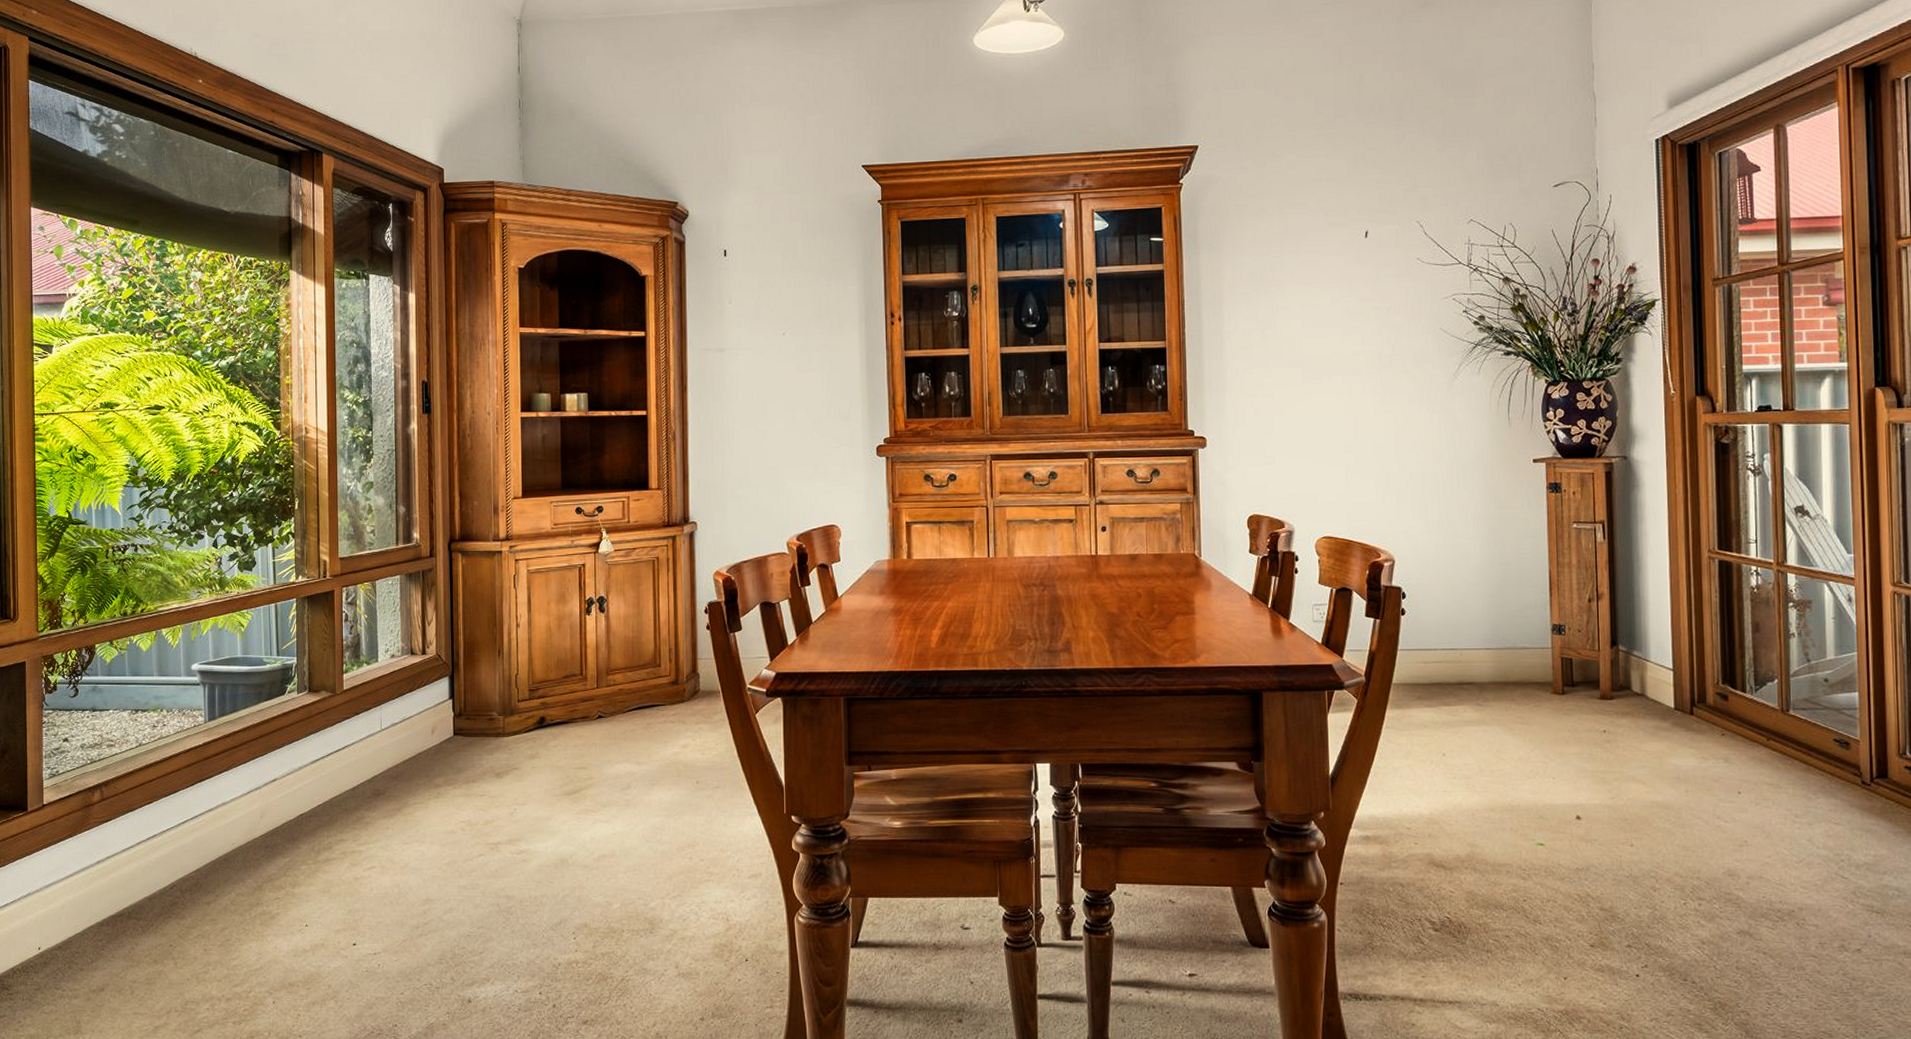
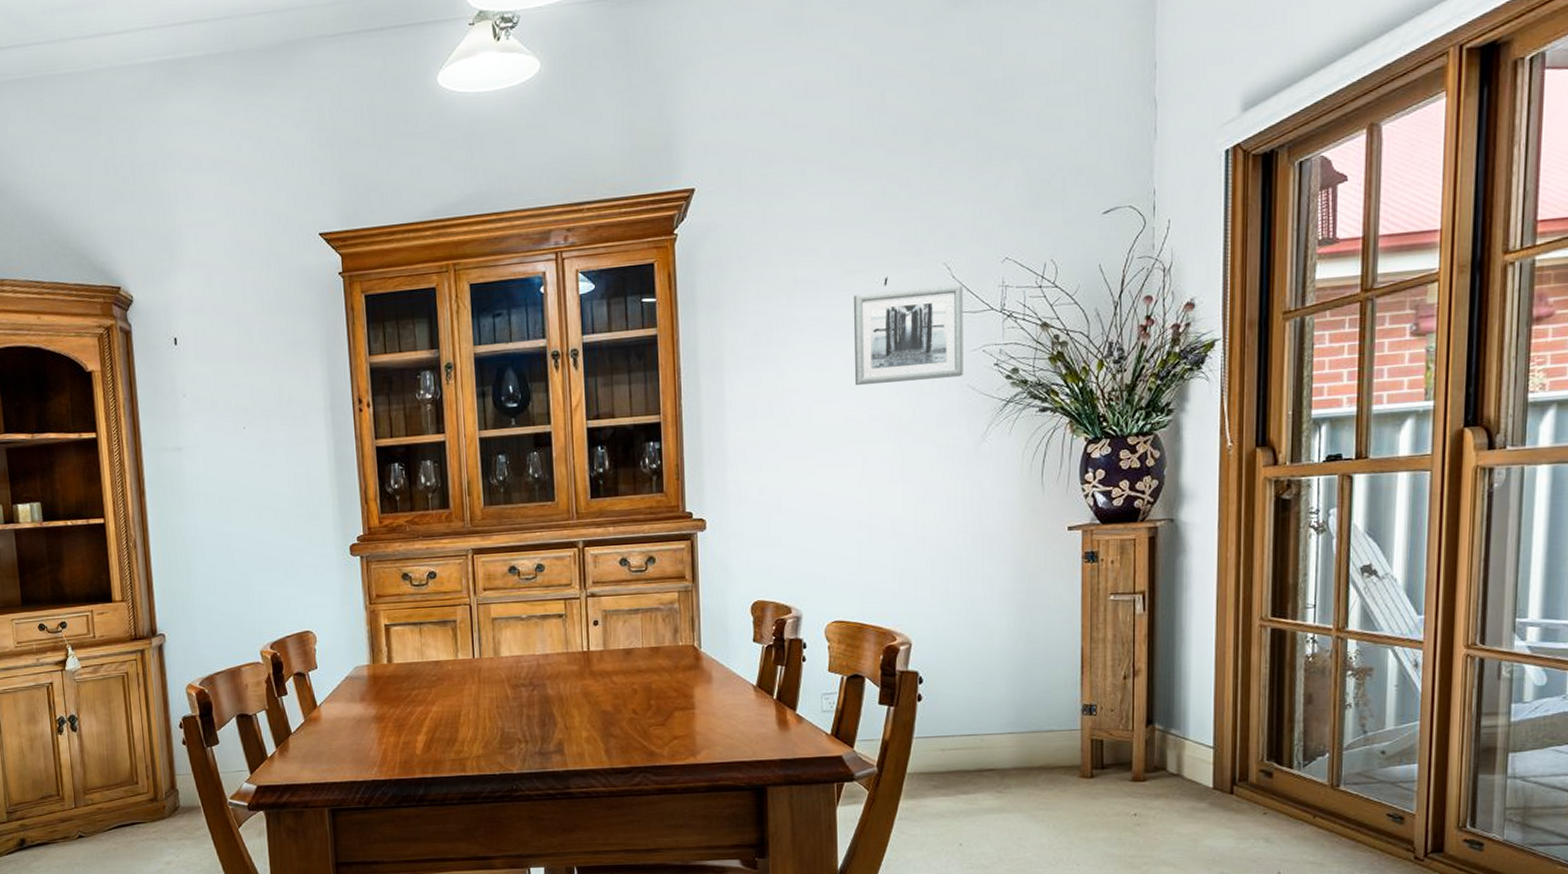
wall art: none [1339,241,1436,323] -> present [854,285,964,385]

